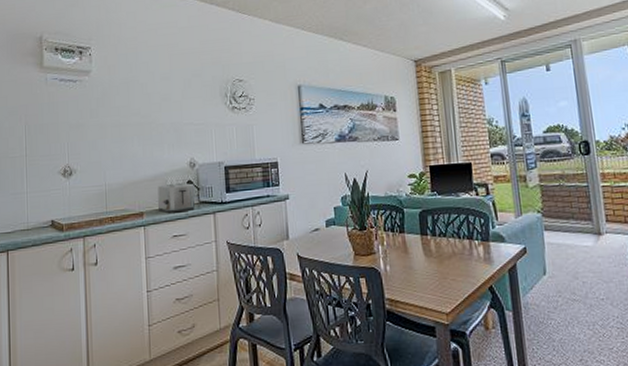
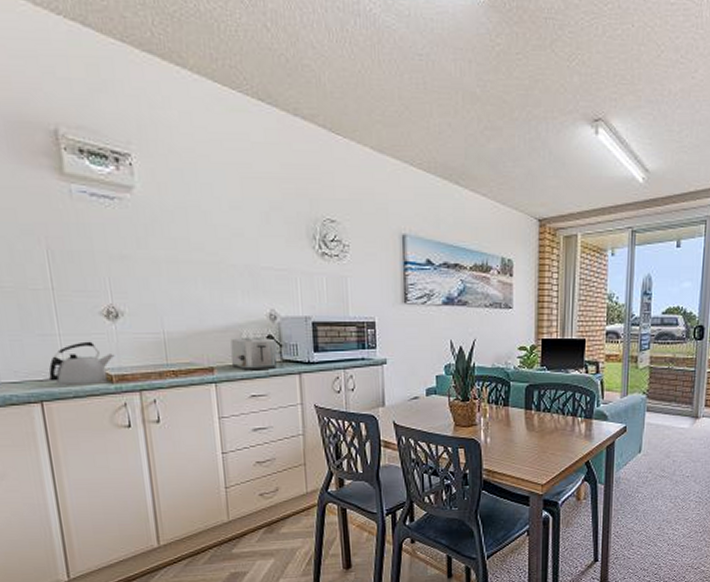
kettle: none [16,196,67,238] -> present [48,341,115,388]

